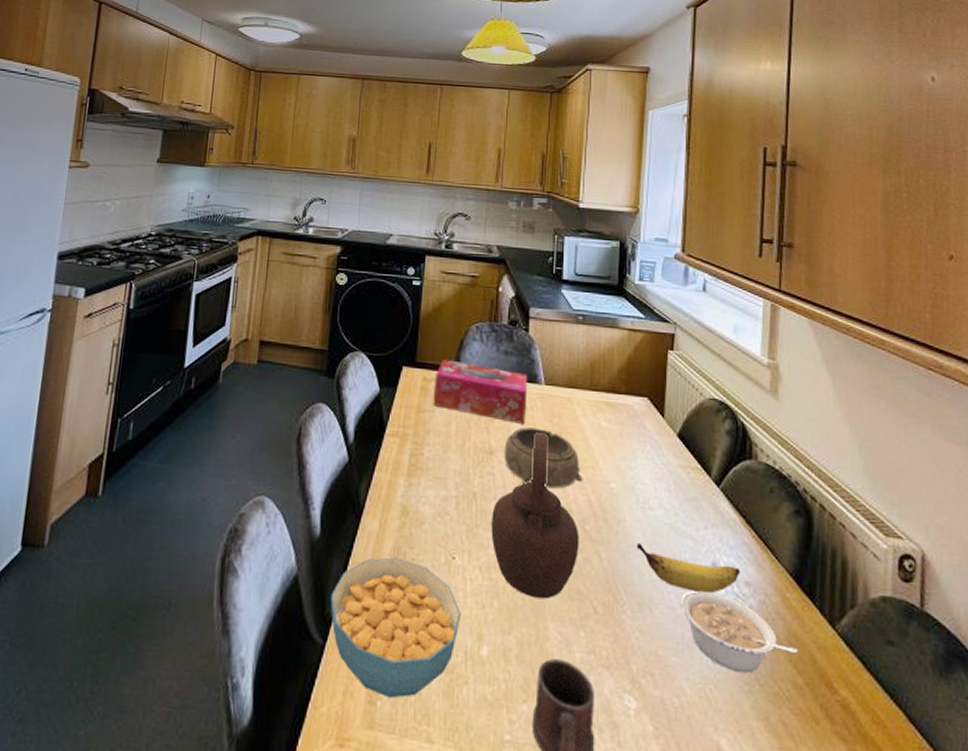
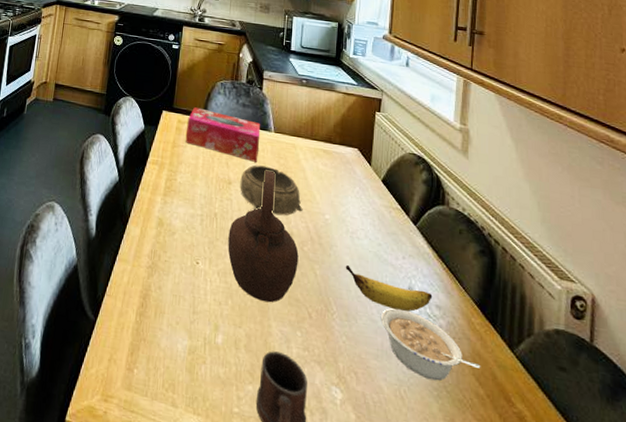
cereal bowl: present [330,557,461,699] -> none [101,257,202,369]

